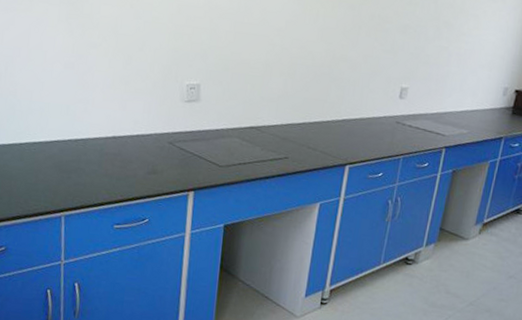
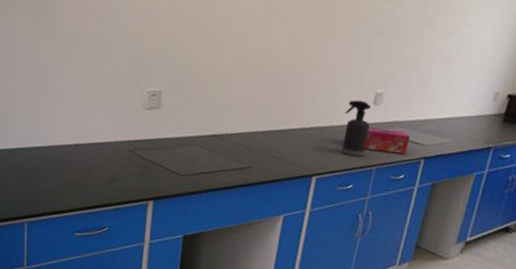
spray bottle: none [371,94,397,147] -> present [340,100,371,157]
tissue box: none [392,119,432,144] -> present [364,127,410,155]

